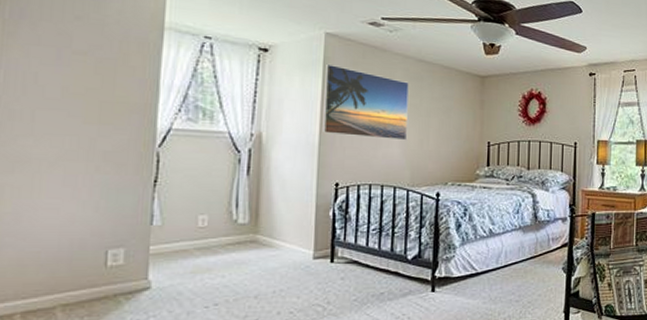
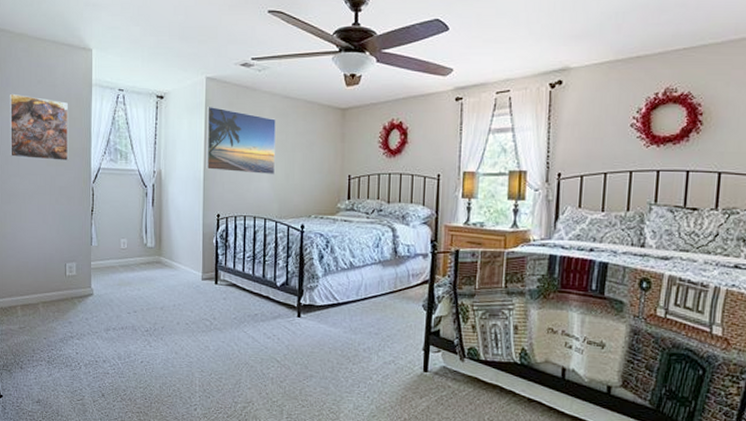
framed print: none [17,28,126,120] -> present [9,93,69,162]

